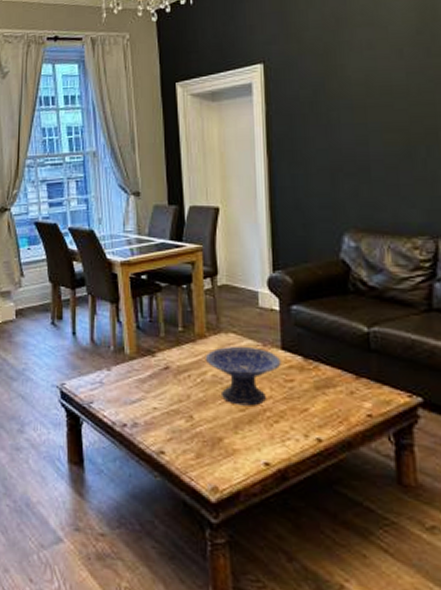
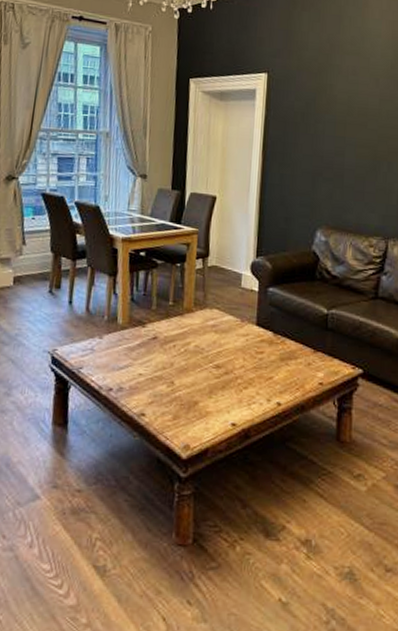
decorative bowl: present [205,346,281,406] -> none [190,320,255,374]

